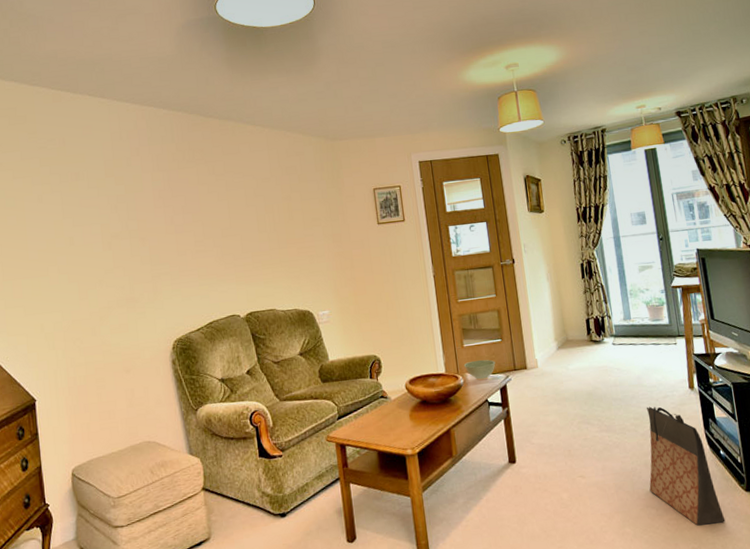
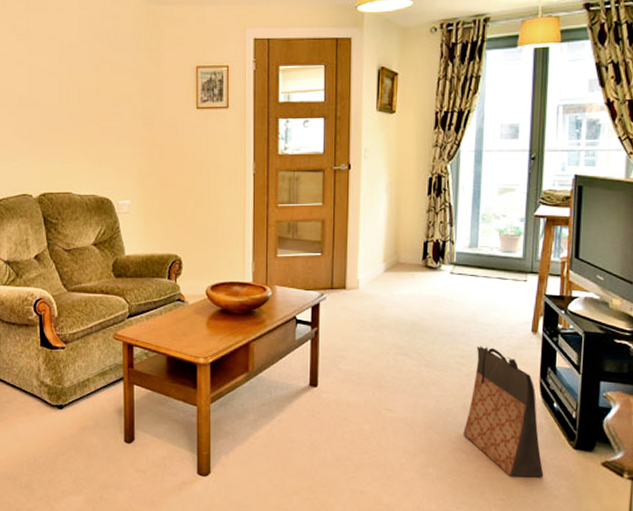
bowl: present [463,359,496,381] -> none [274,273,311,296]

